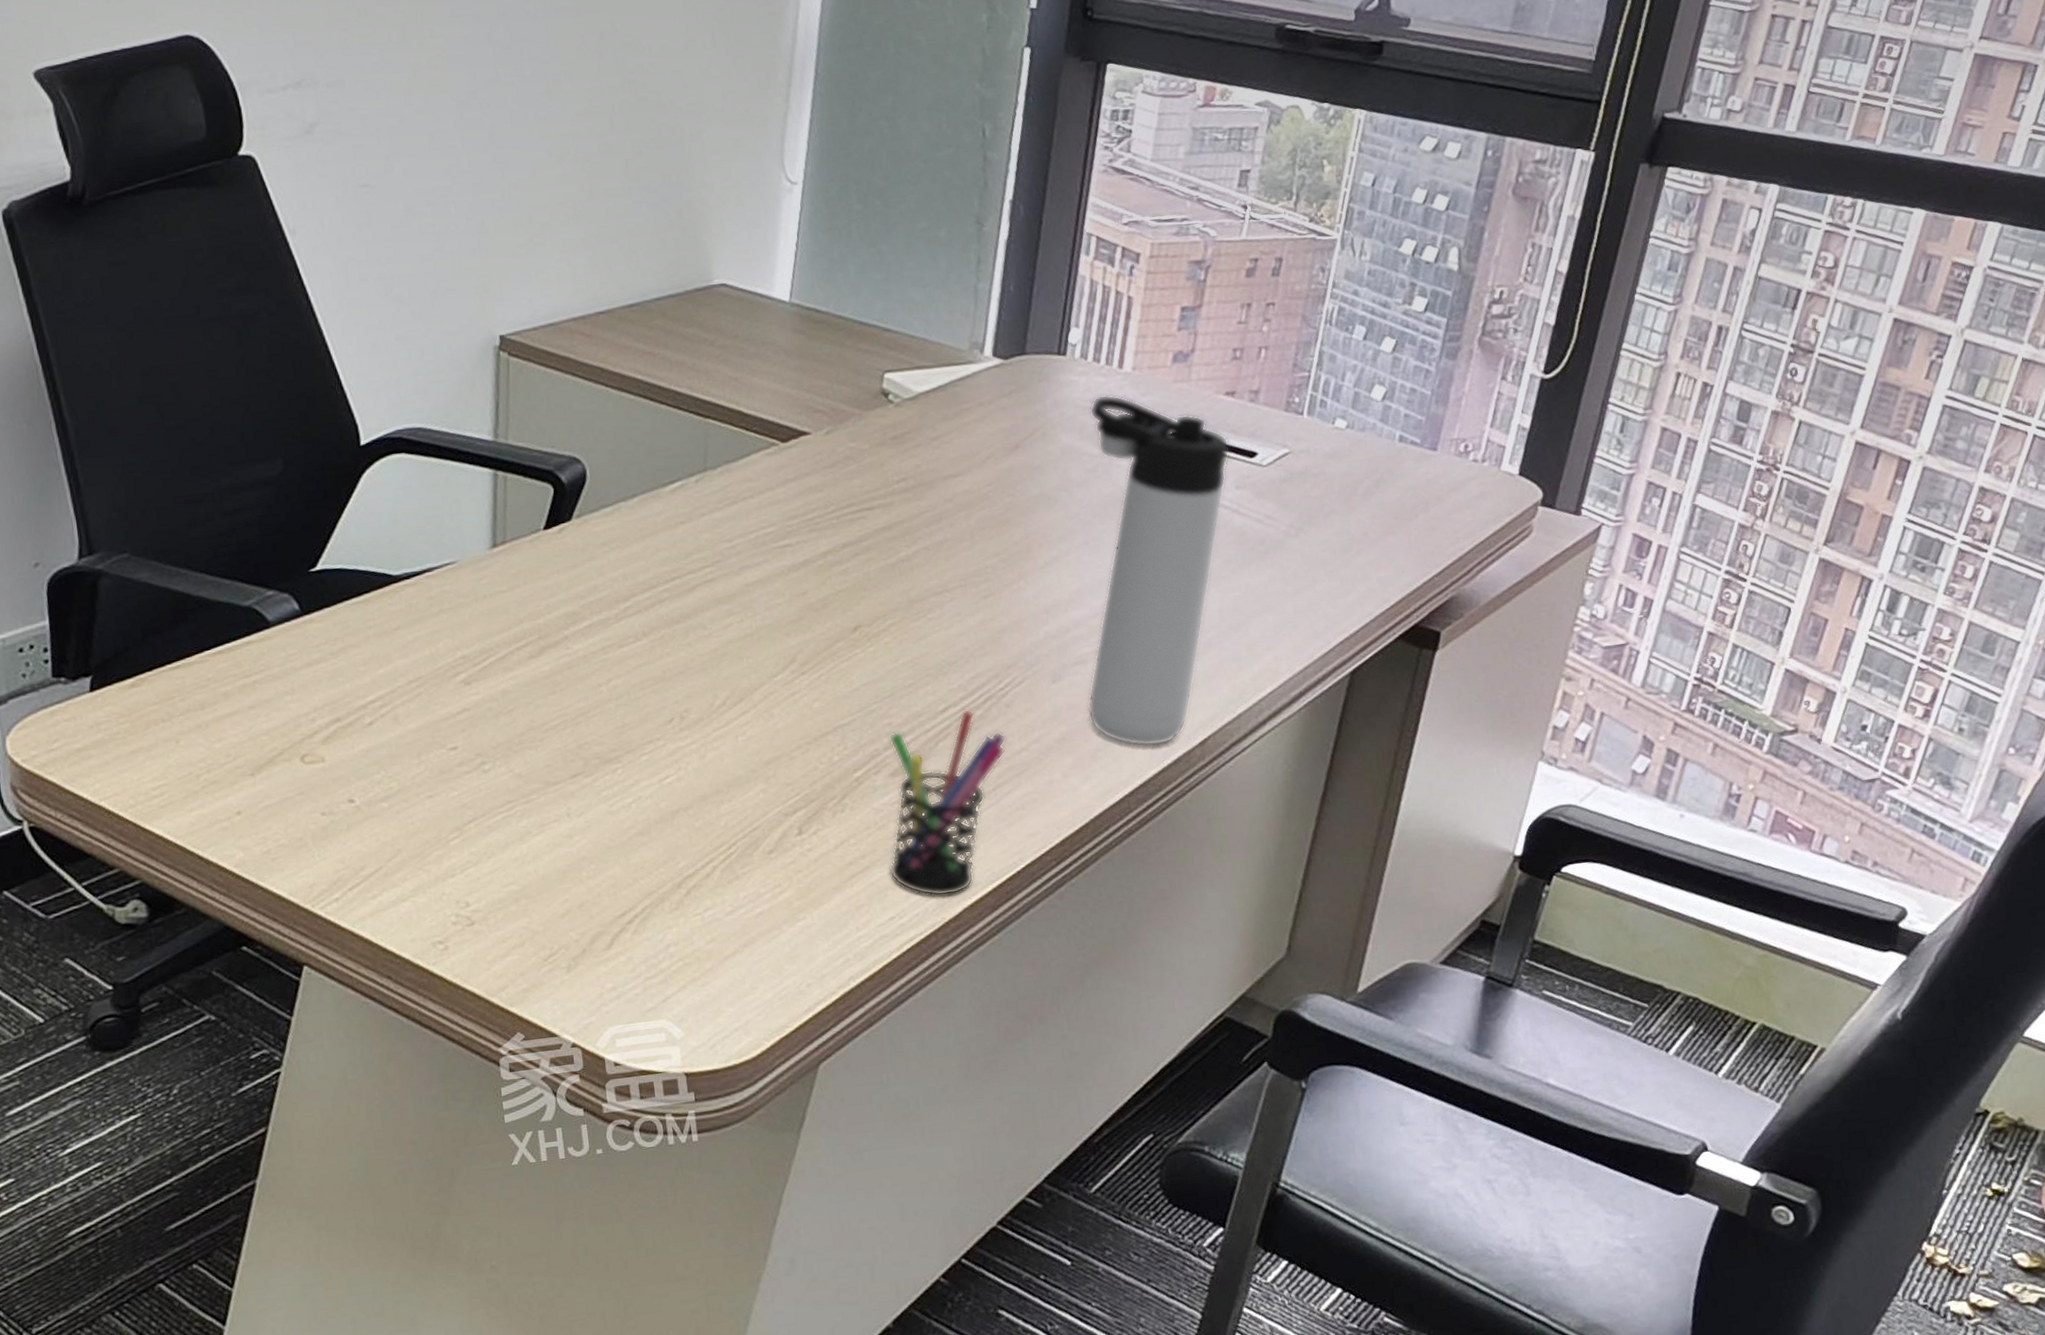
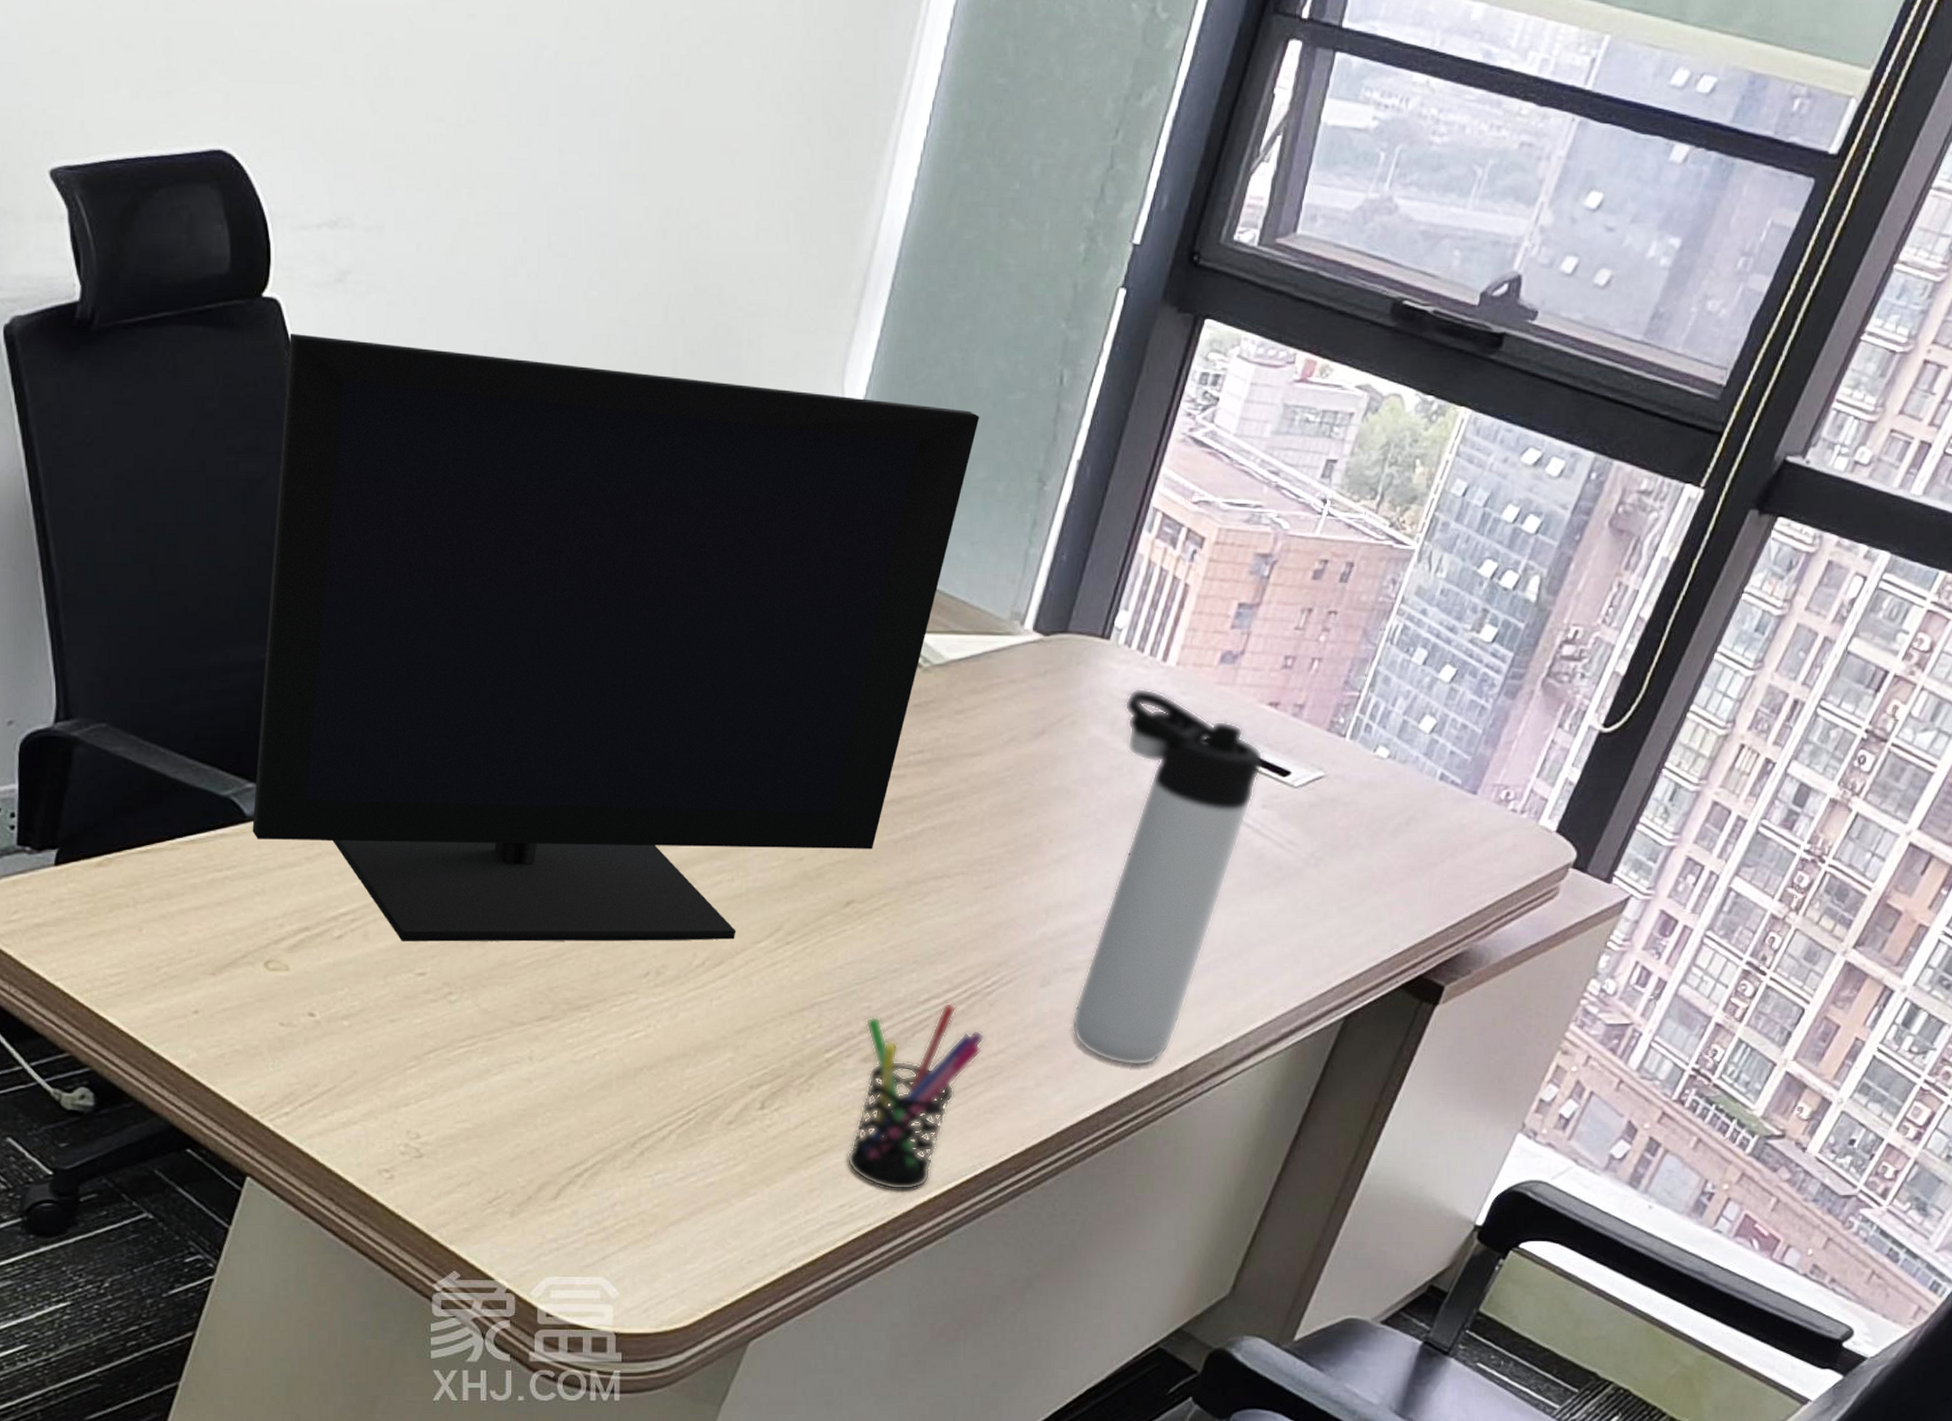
monitor: none [267,170,914,720] -> present [252,333,980,942]

